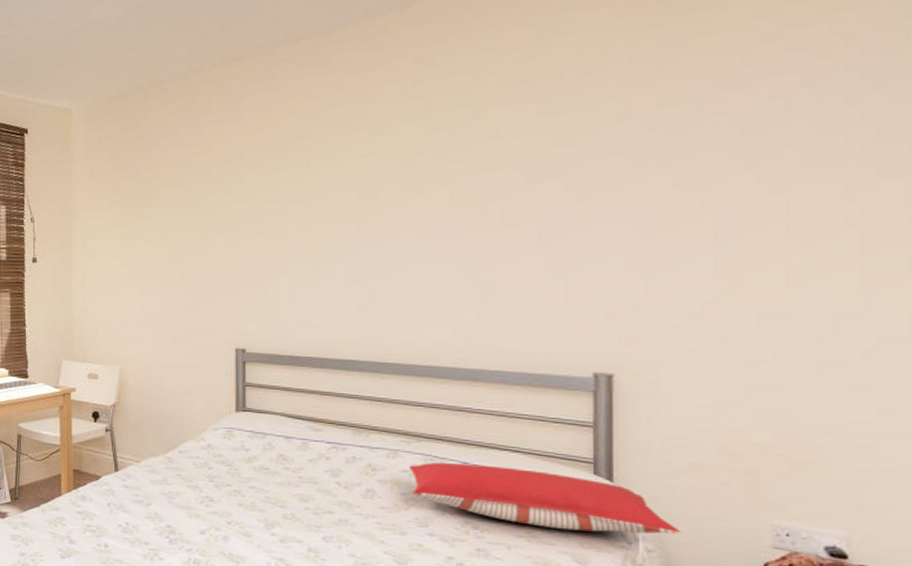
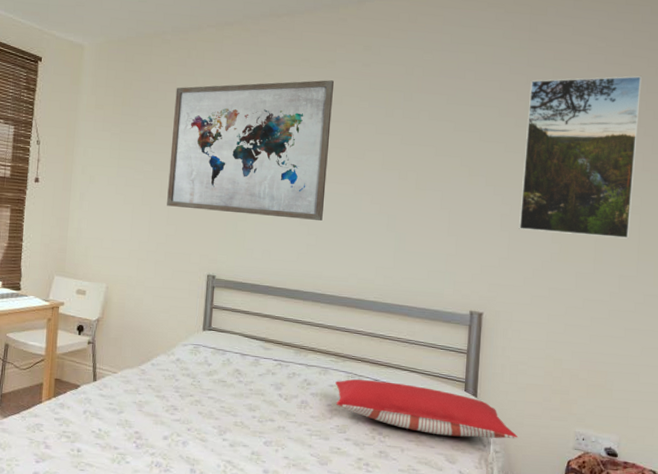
wall art: none [179,106,377,277] -> present [167,80,334,221]
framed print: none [660,35,850,264] -> present [519,75,642,239]

